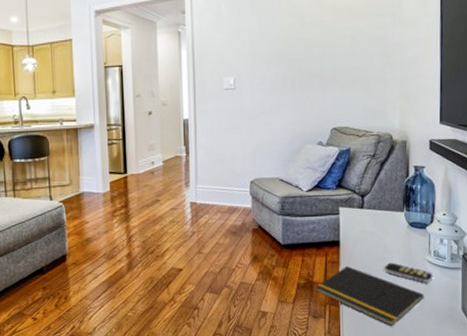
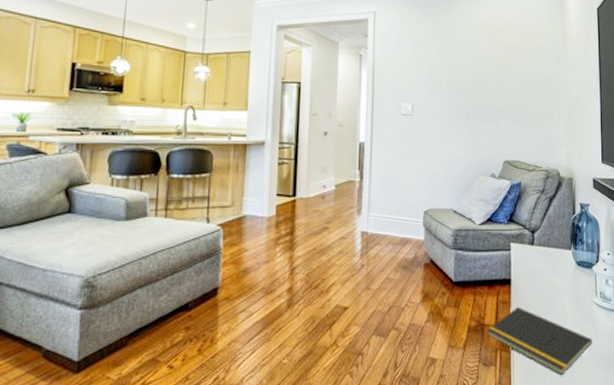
remote control: present [384,262,433,283] -> none [553,304,600,327]

